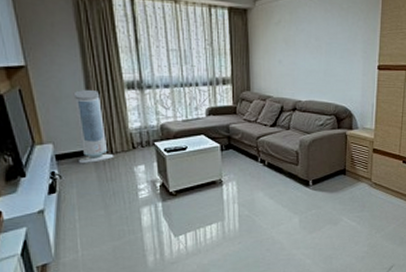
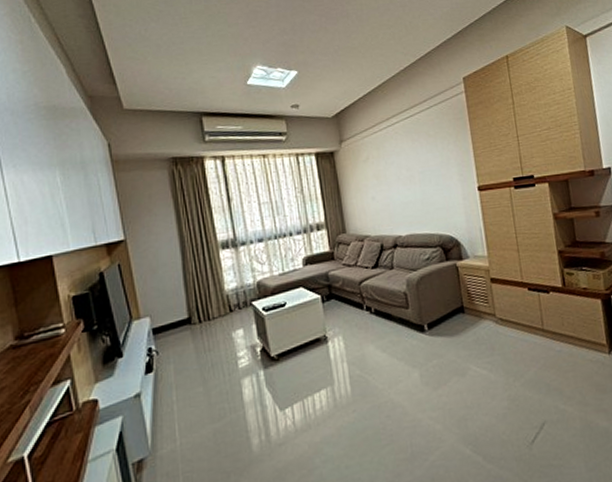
air purifier: present [73,89,114,163] -> none [169,254,212,335]

